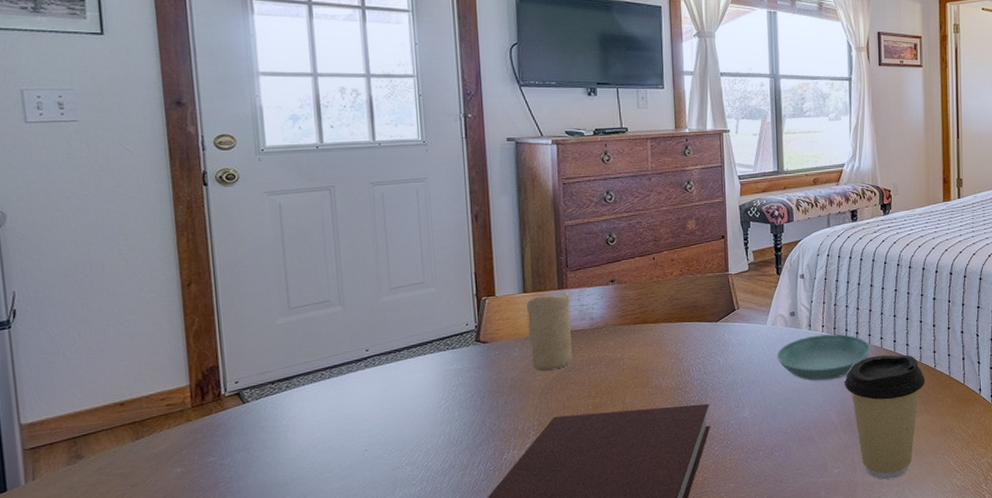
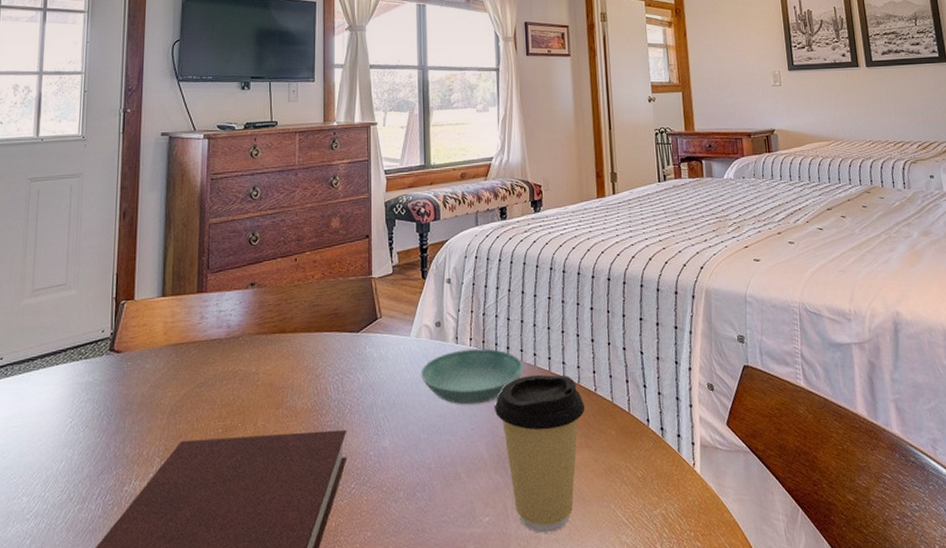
candle: present [526,292,572,371] -> none [162,296,208,386]

